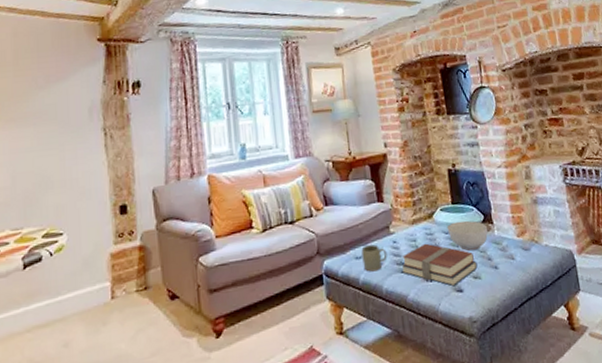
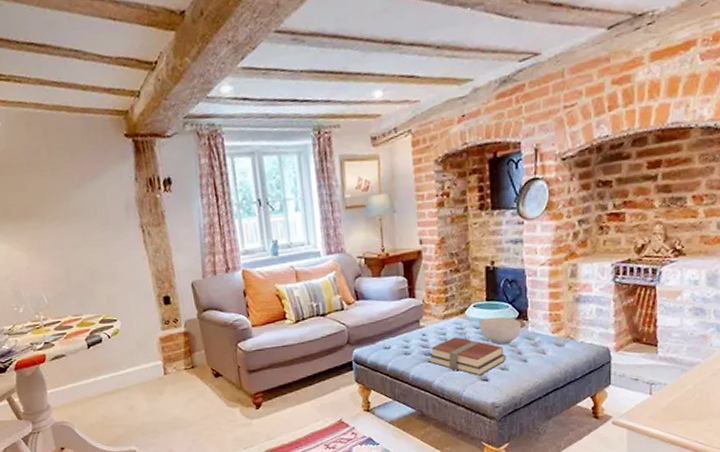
mug: present [361,244,388,272] -> none [390,336,416,361]

